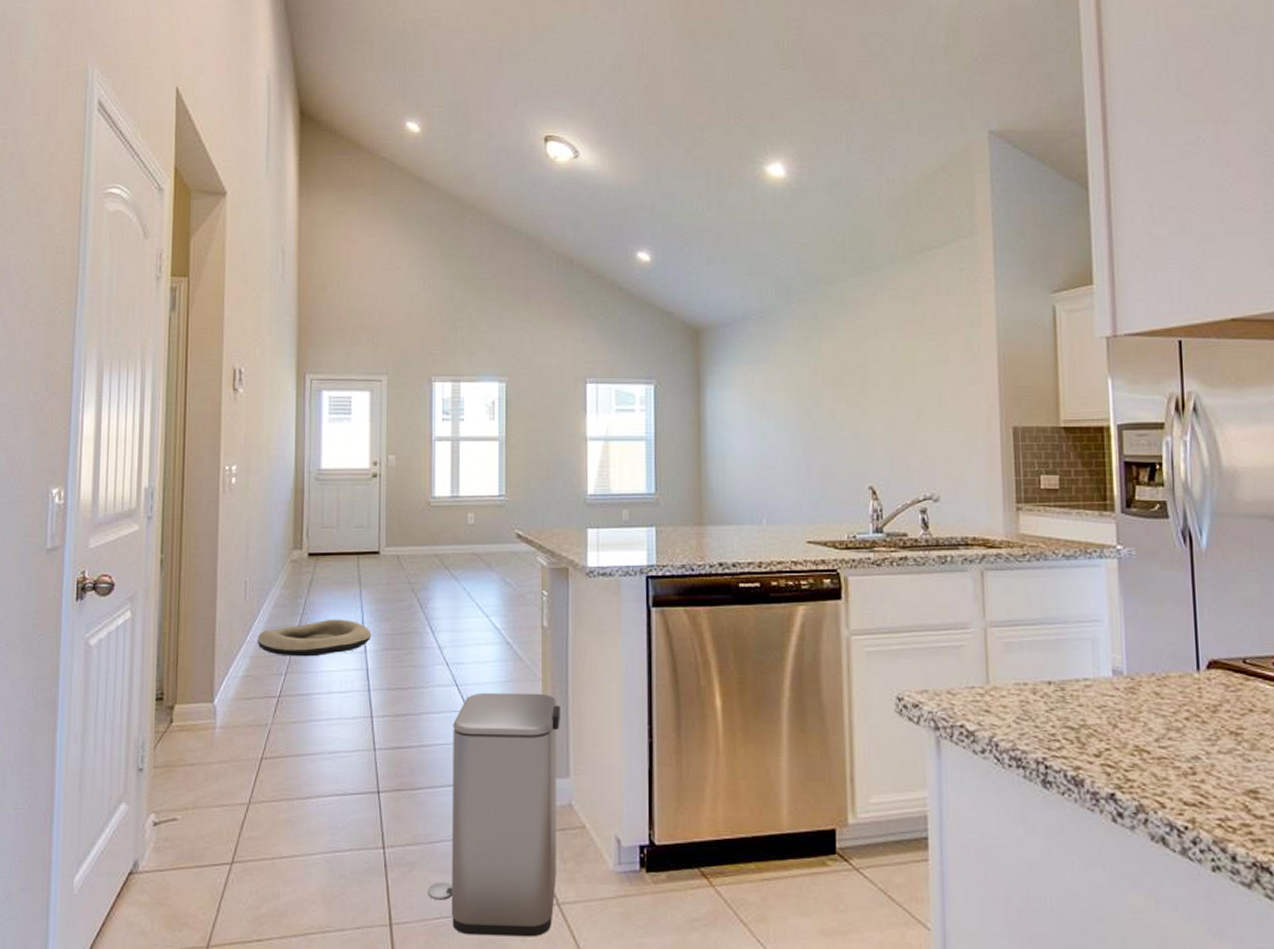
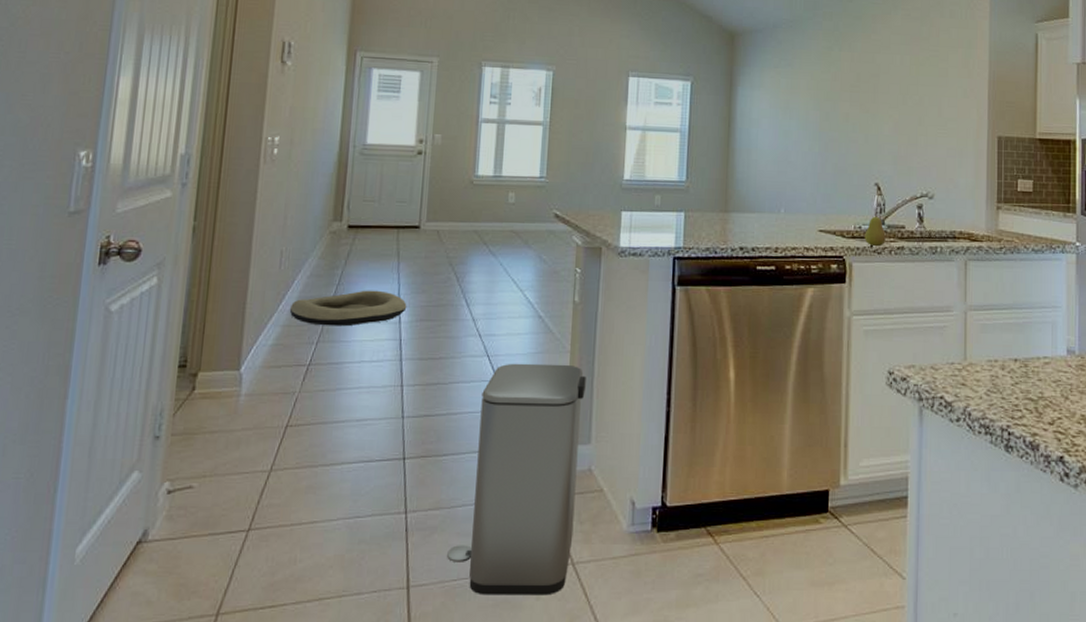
fruit: none [860,519,885,558] -> present [864,212,886,247]

